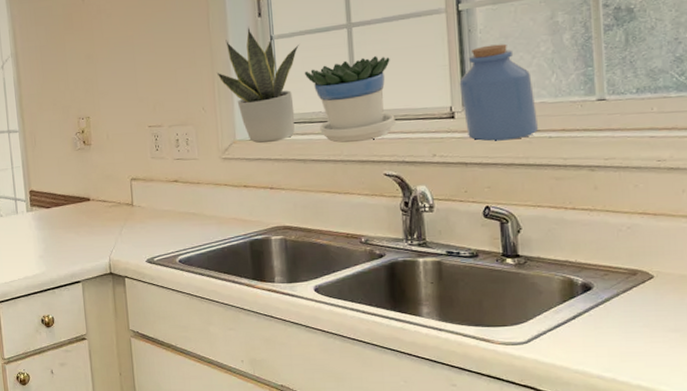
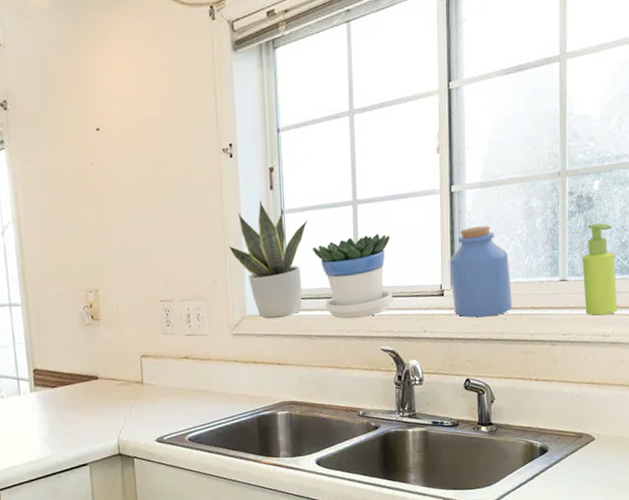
soap dispenser: none [624,36,675,138] -> present [582,223,618,316]

